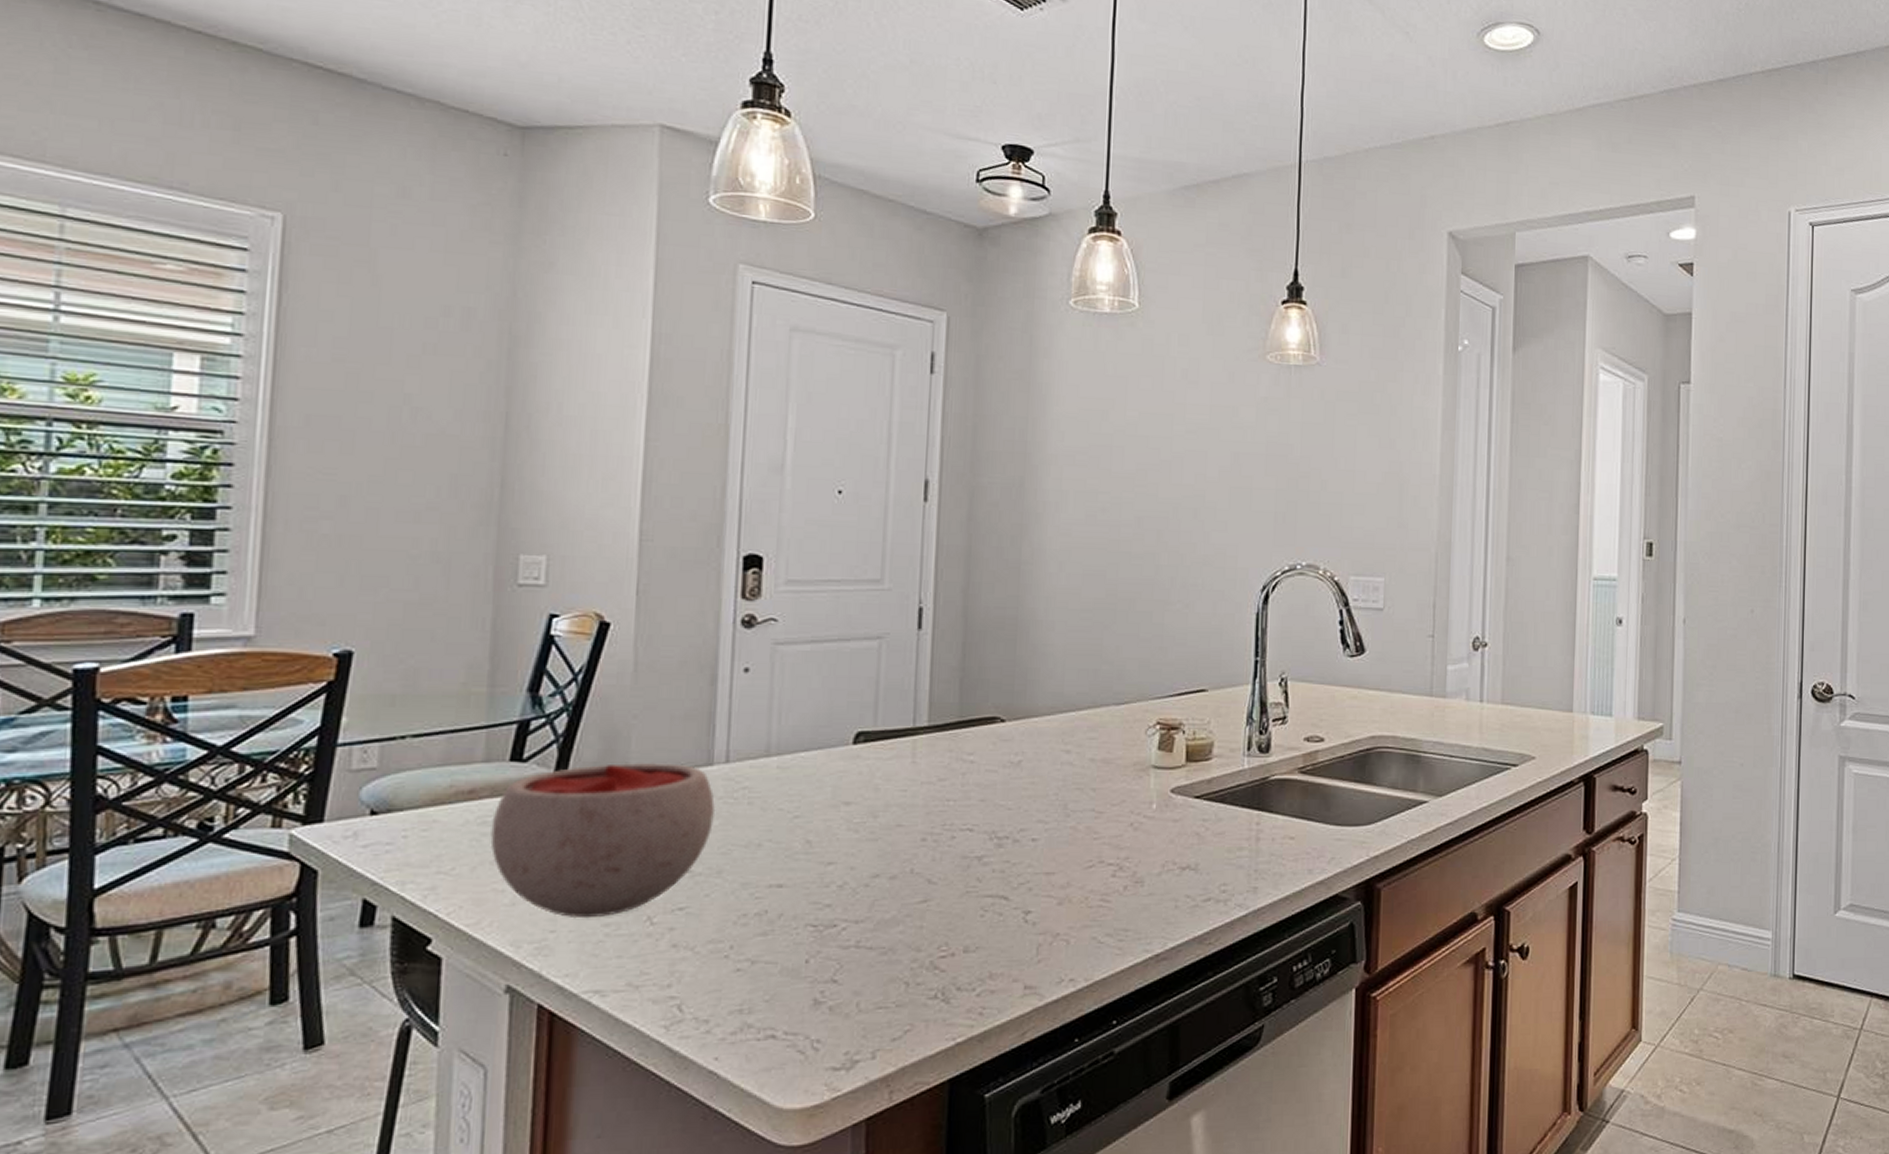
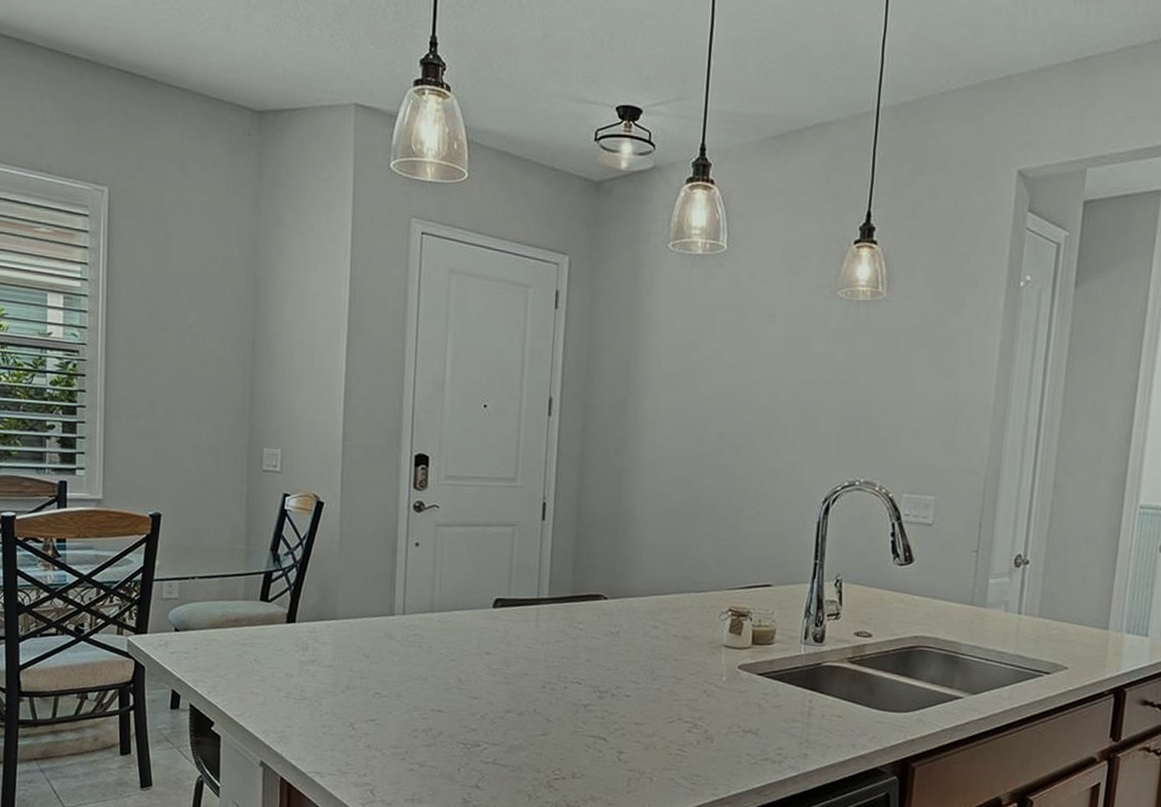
bowl: present [490,762,716,919] -> none [249,608,396,720]

